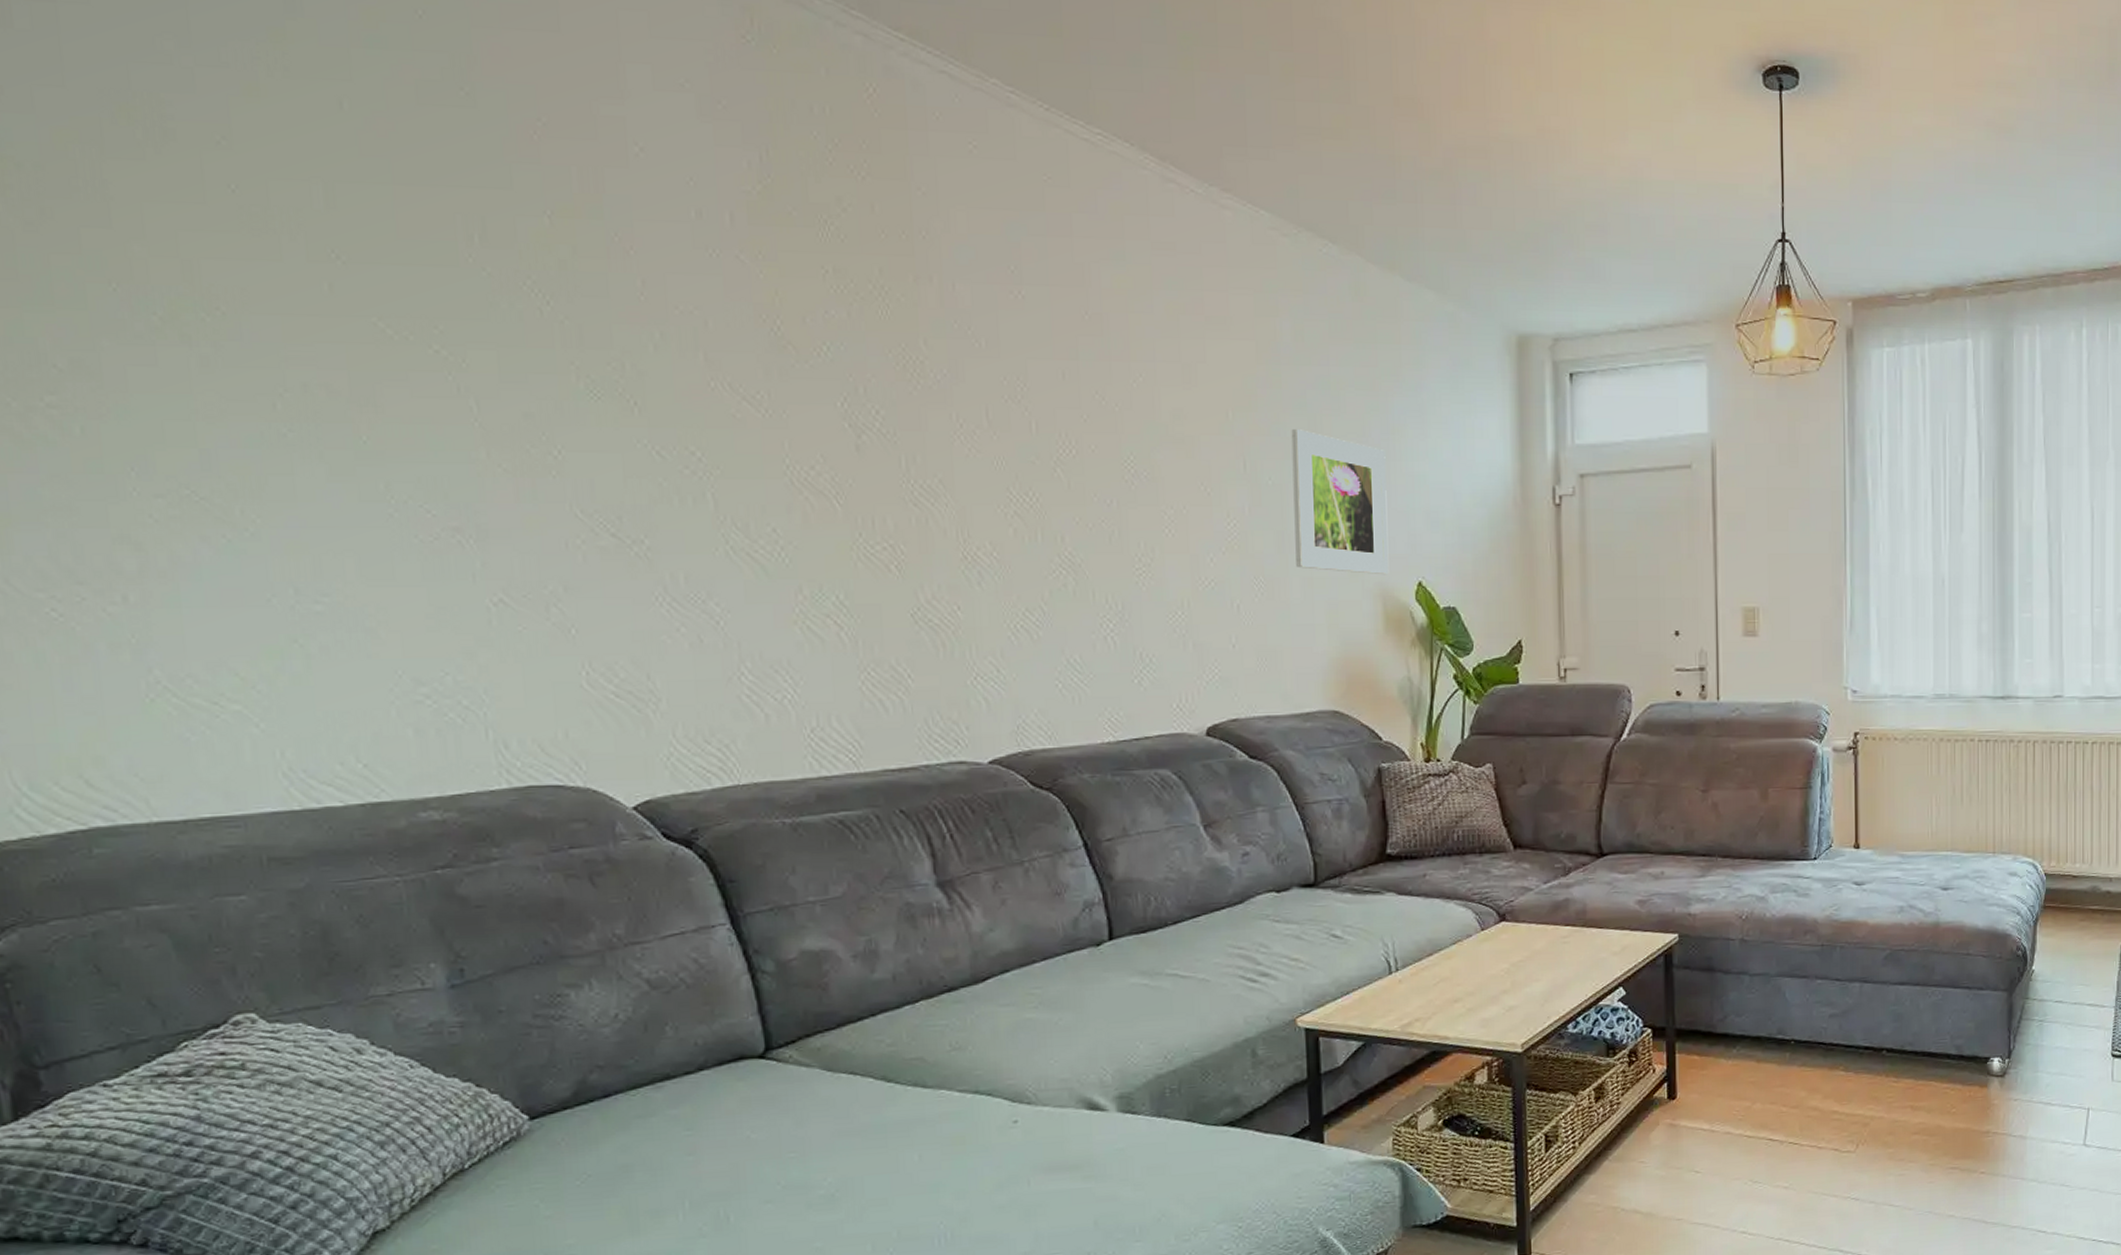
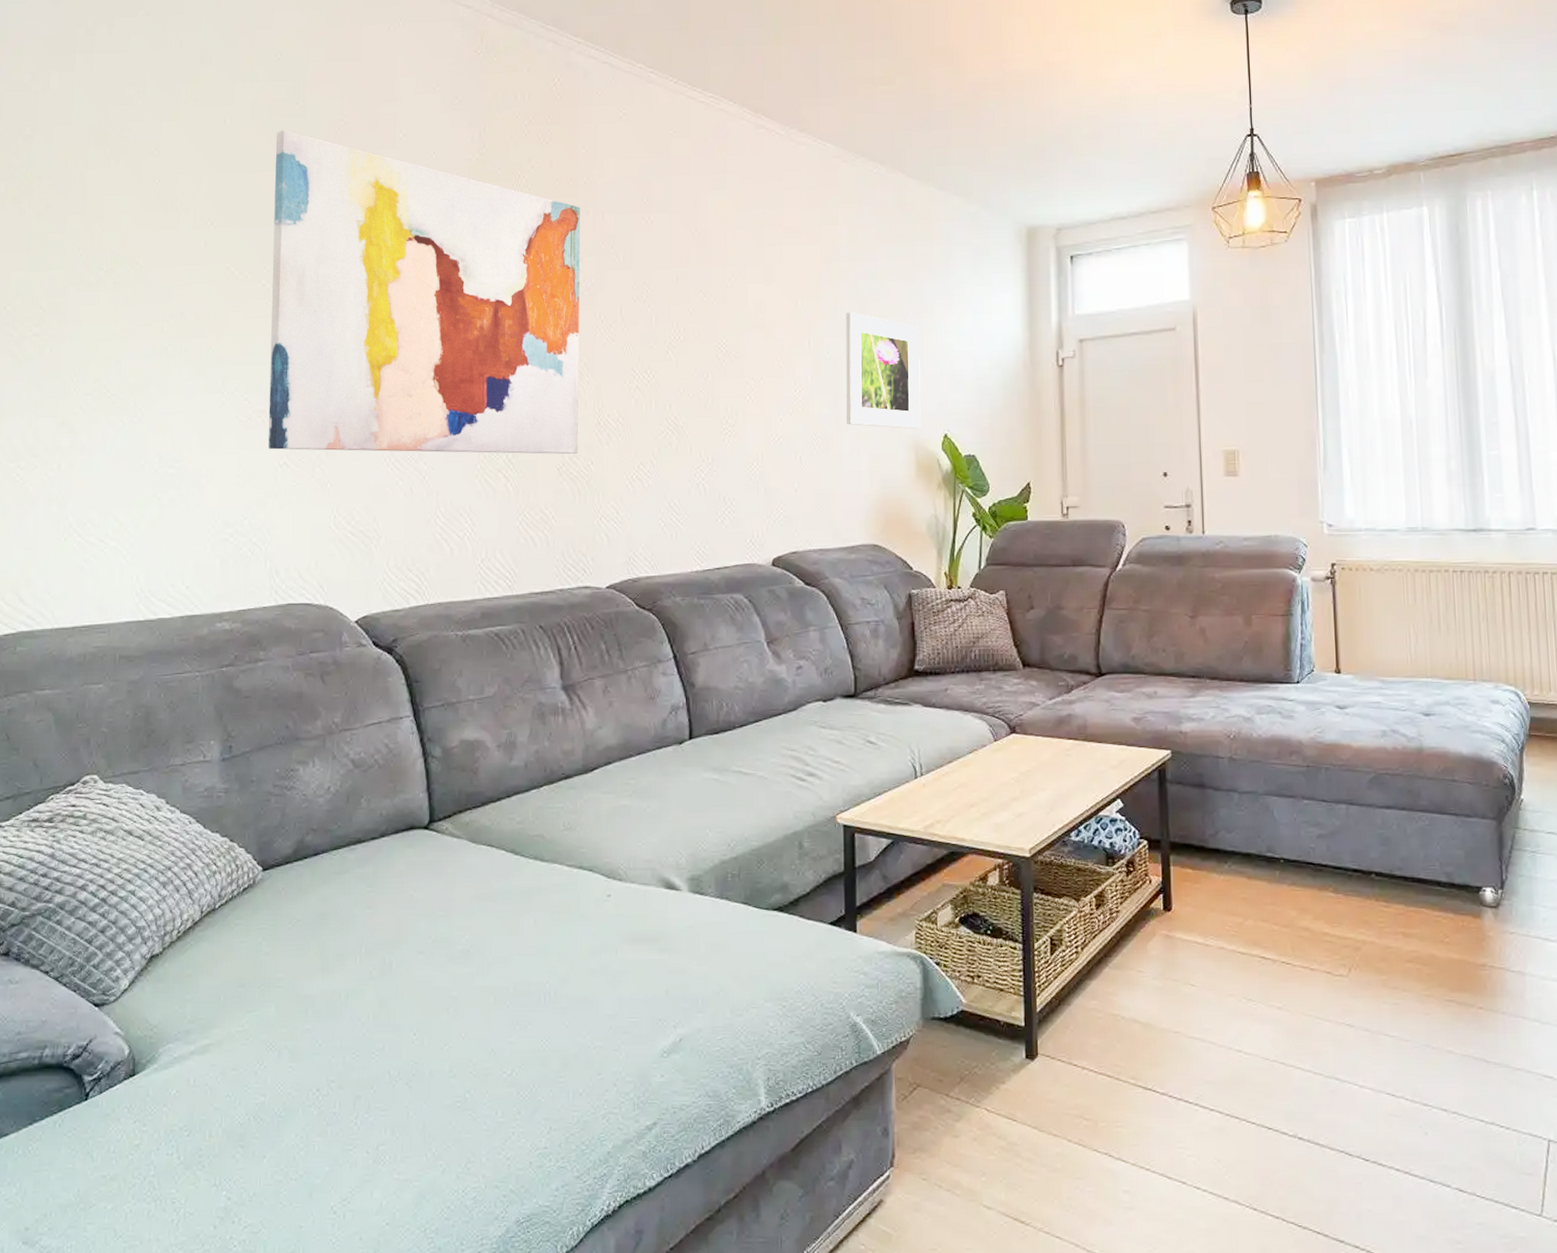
wall art: none [430,125,938,597] -> present [267,129,580,455]

